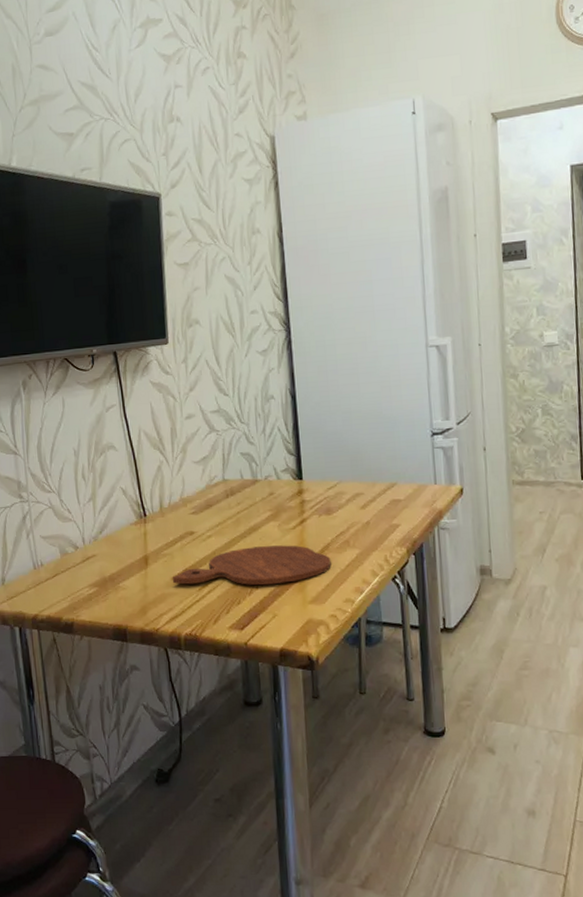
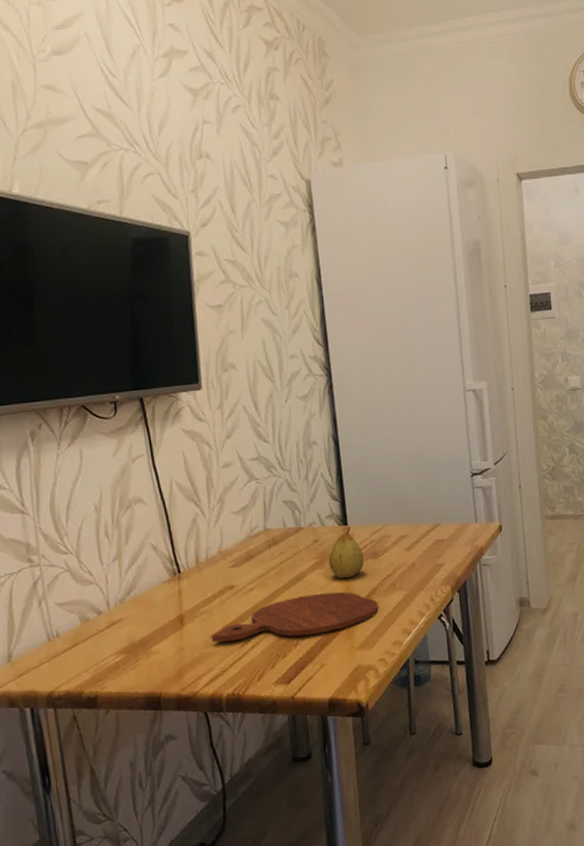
fruit: none [283,481,319,532] -> present [328,526,365,579]

